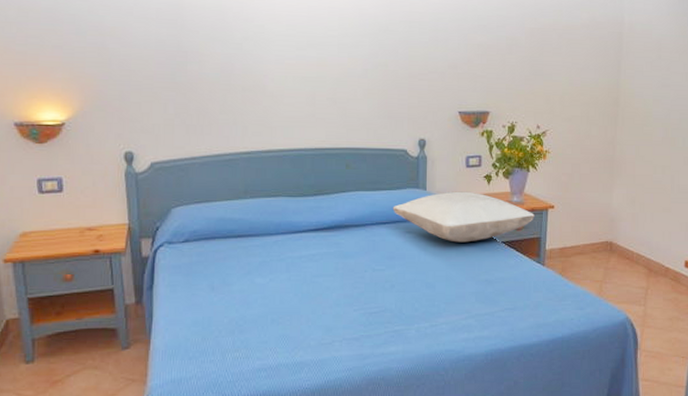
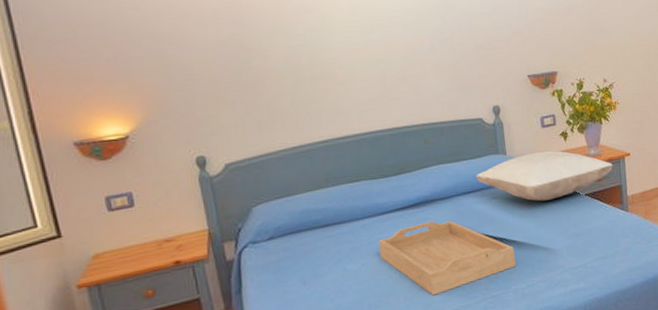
serving tray: none [288,247,422,321] -> present [378,221,516,296]

